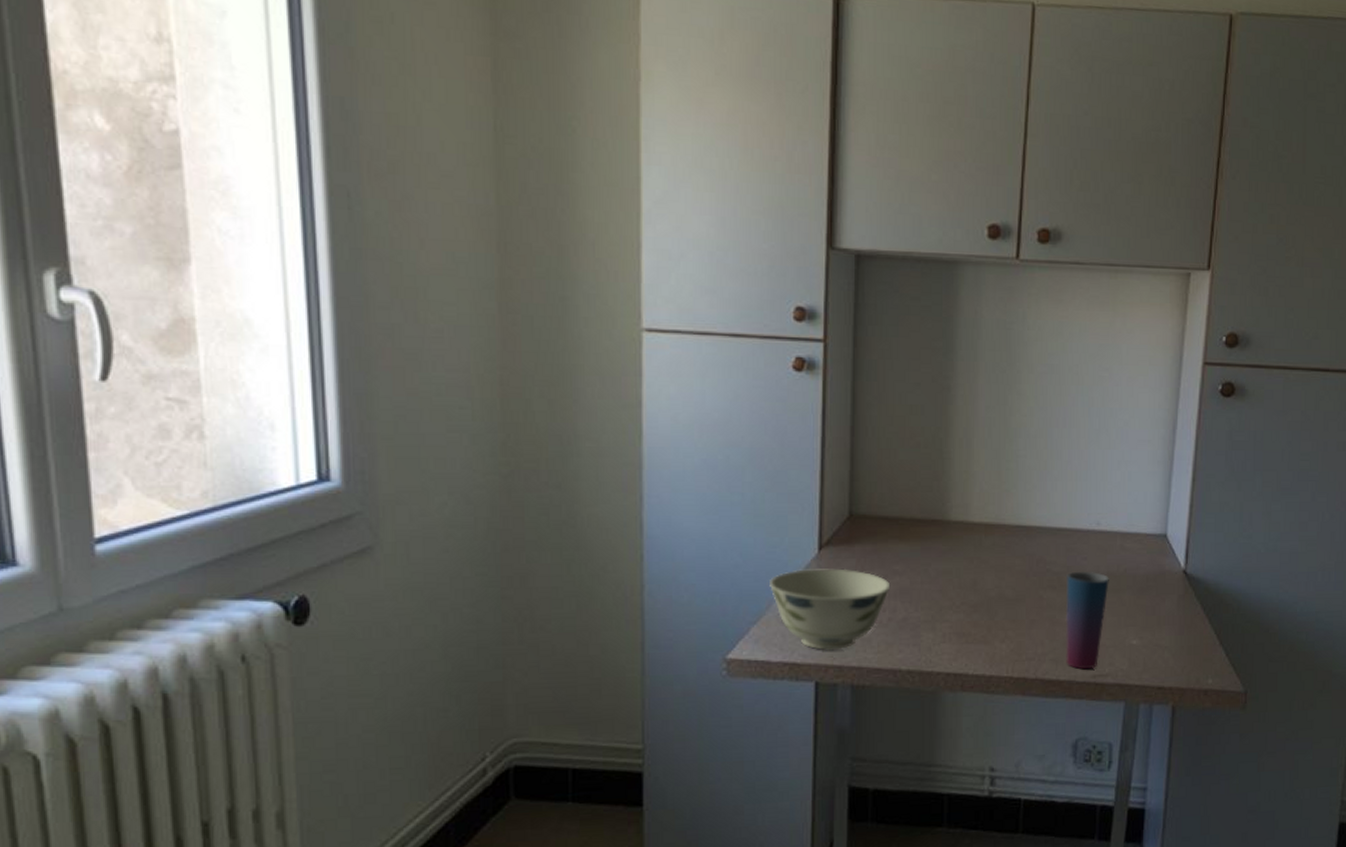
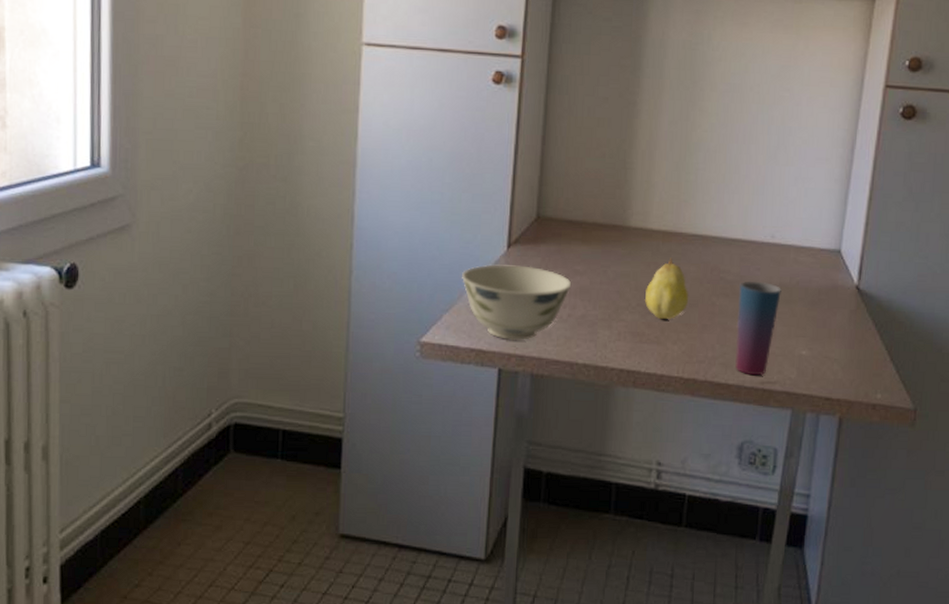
fruit: none [970,551,1015,617] -> present [645,257,689,319]

